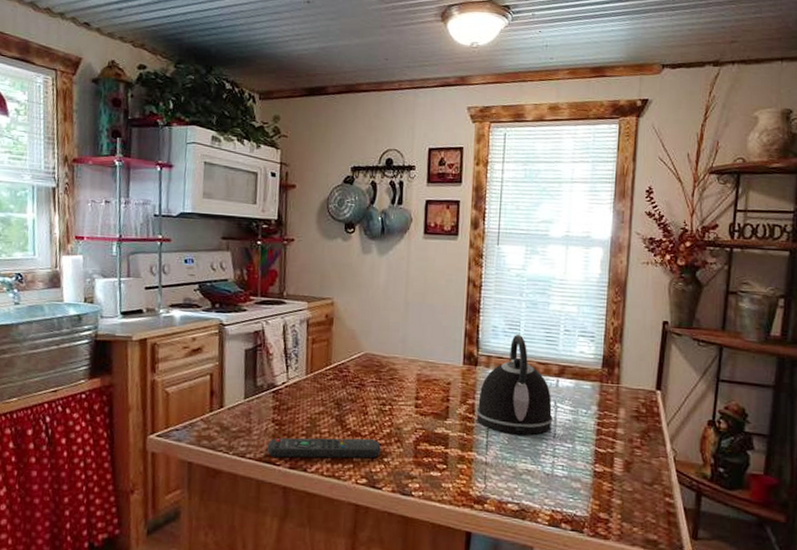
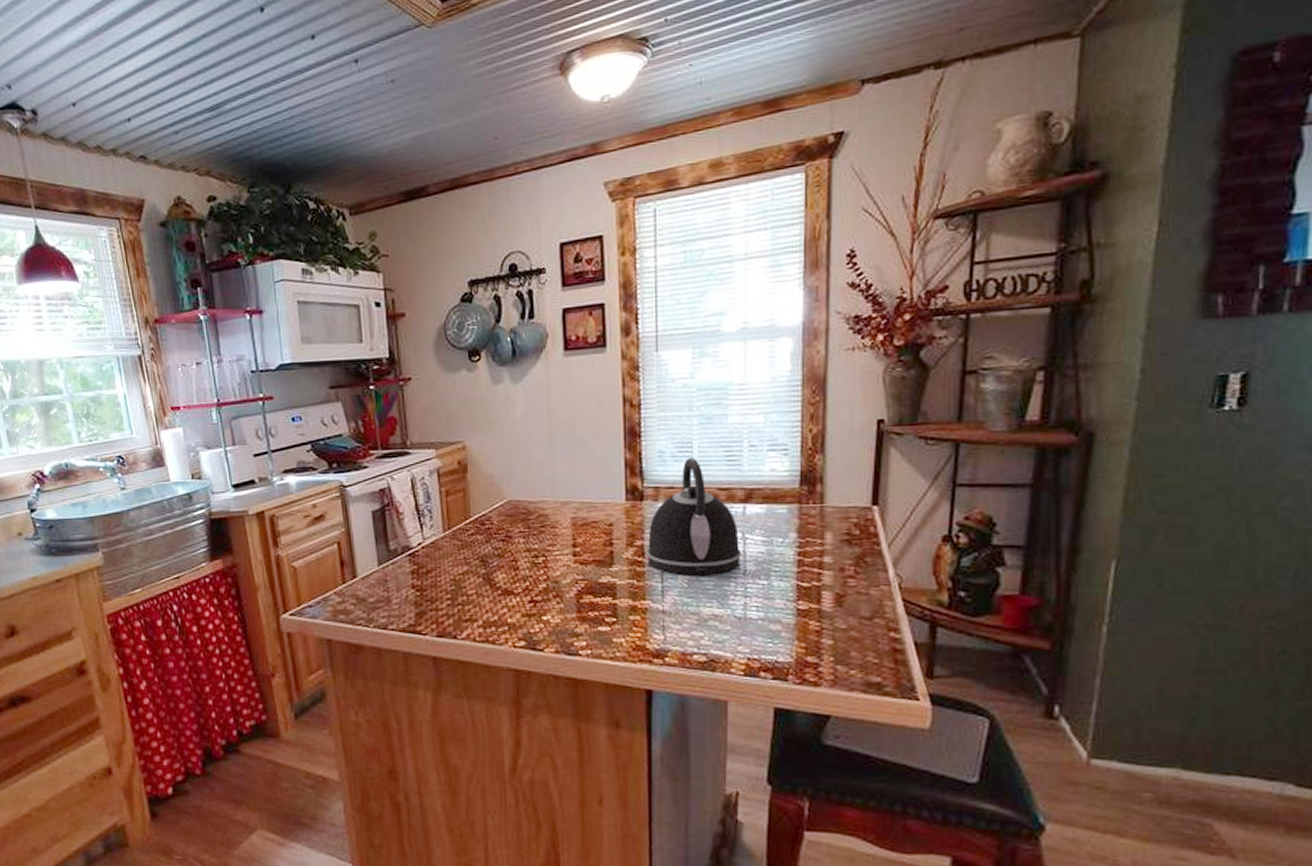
remote control: present [266,437,381,459] -> none [409,596,538,626]

